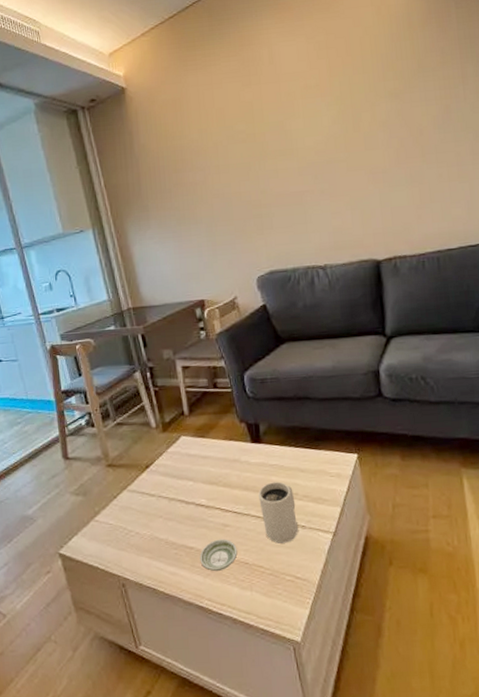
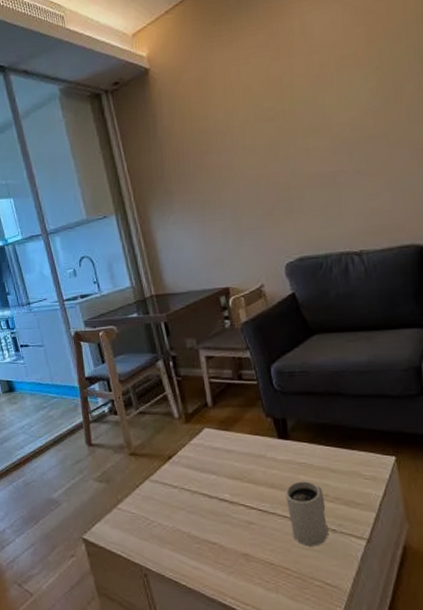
saucer: present [199,539,238,572] -> none [223,536,263,570]

